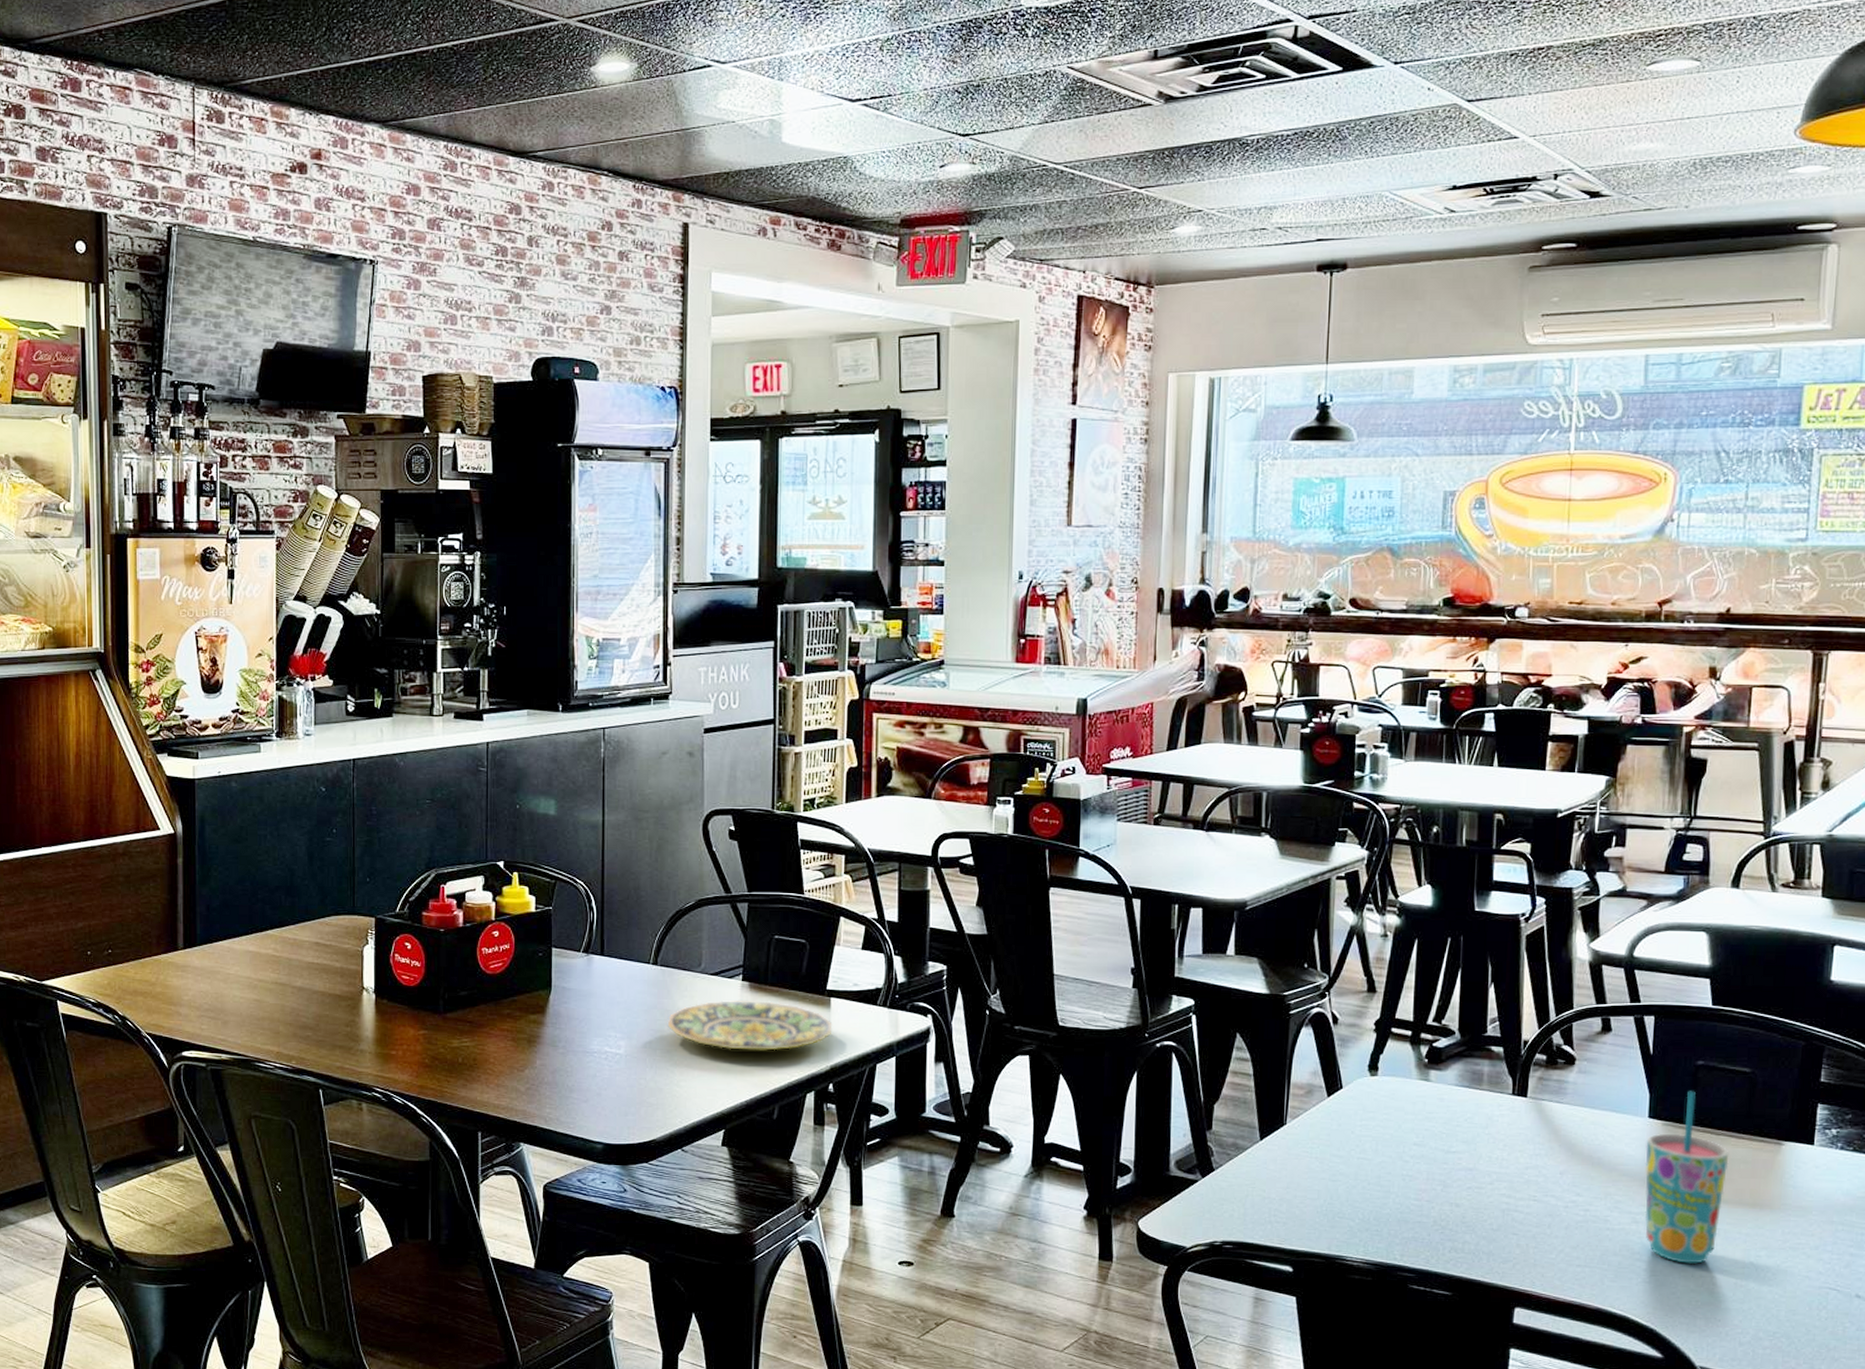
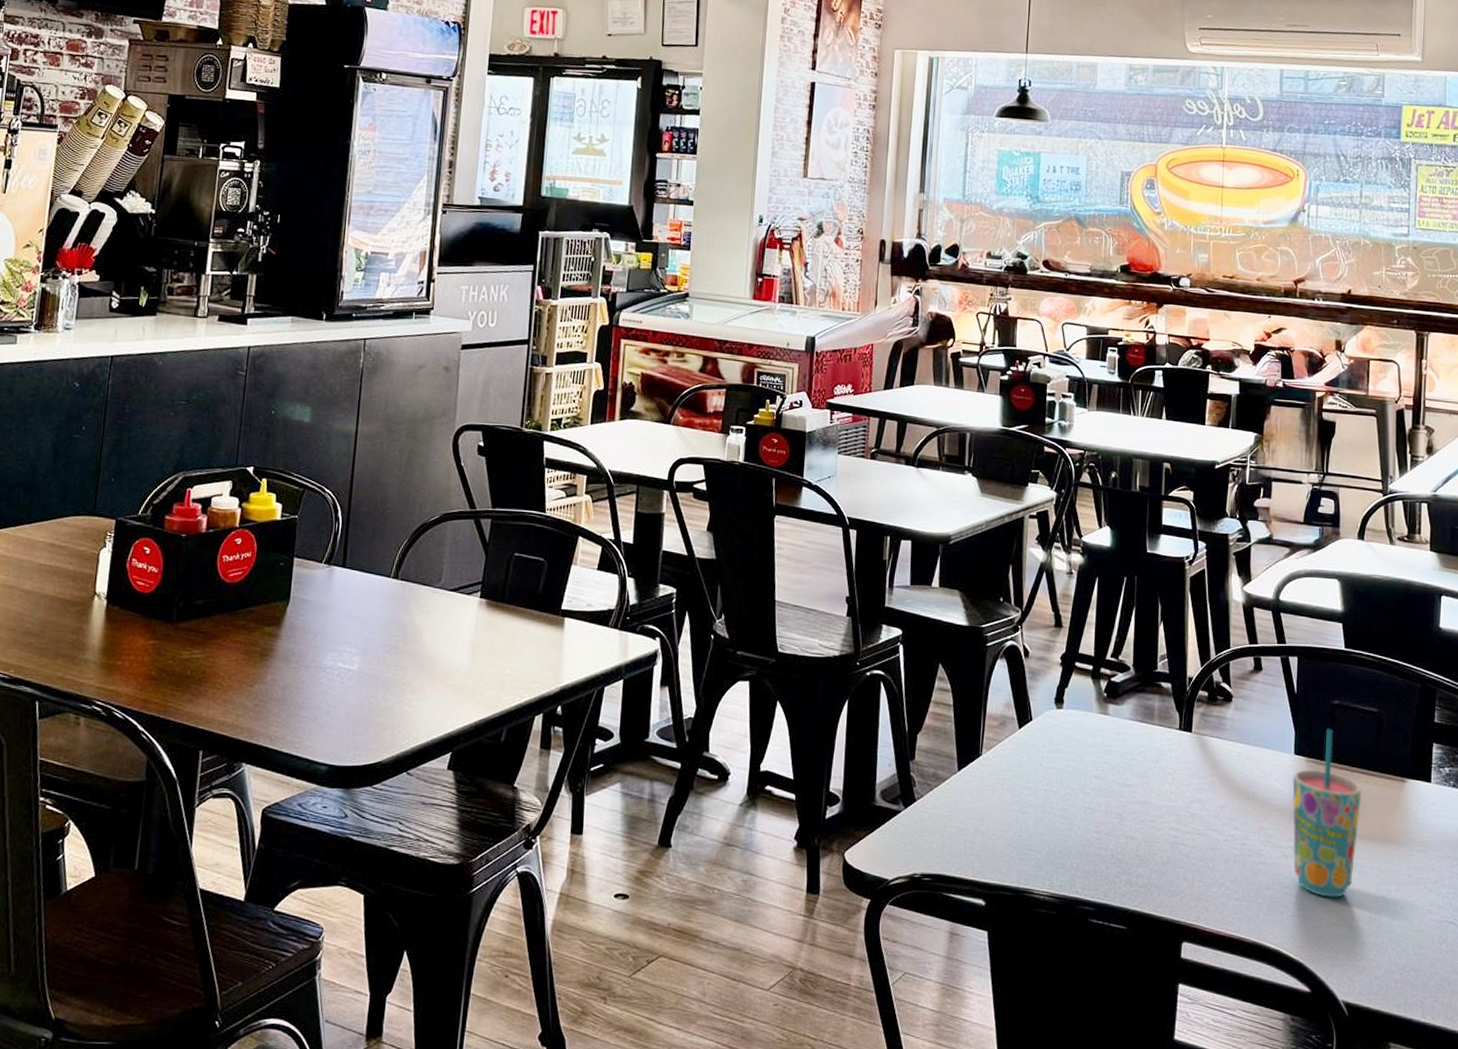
plate: present [668,1000,833,1051] -> none [404,617,565,671]

